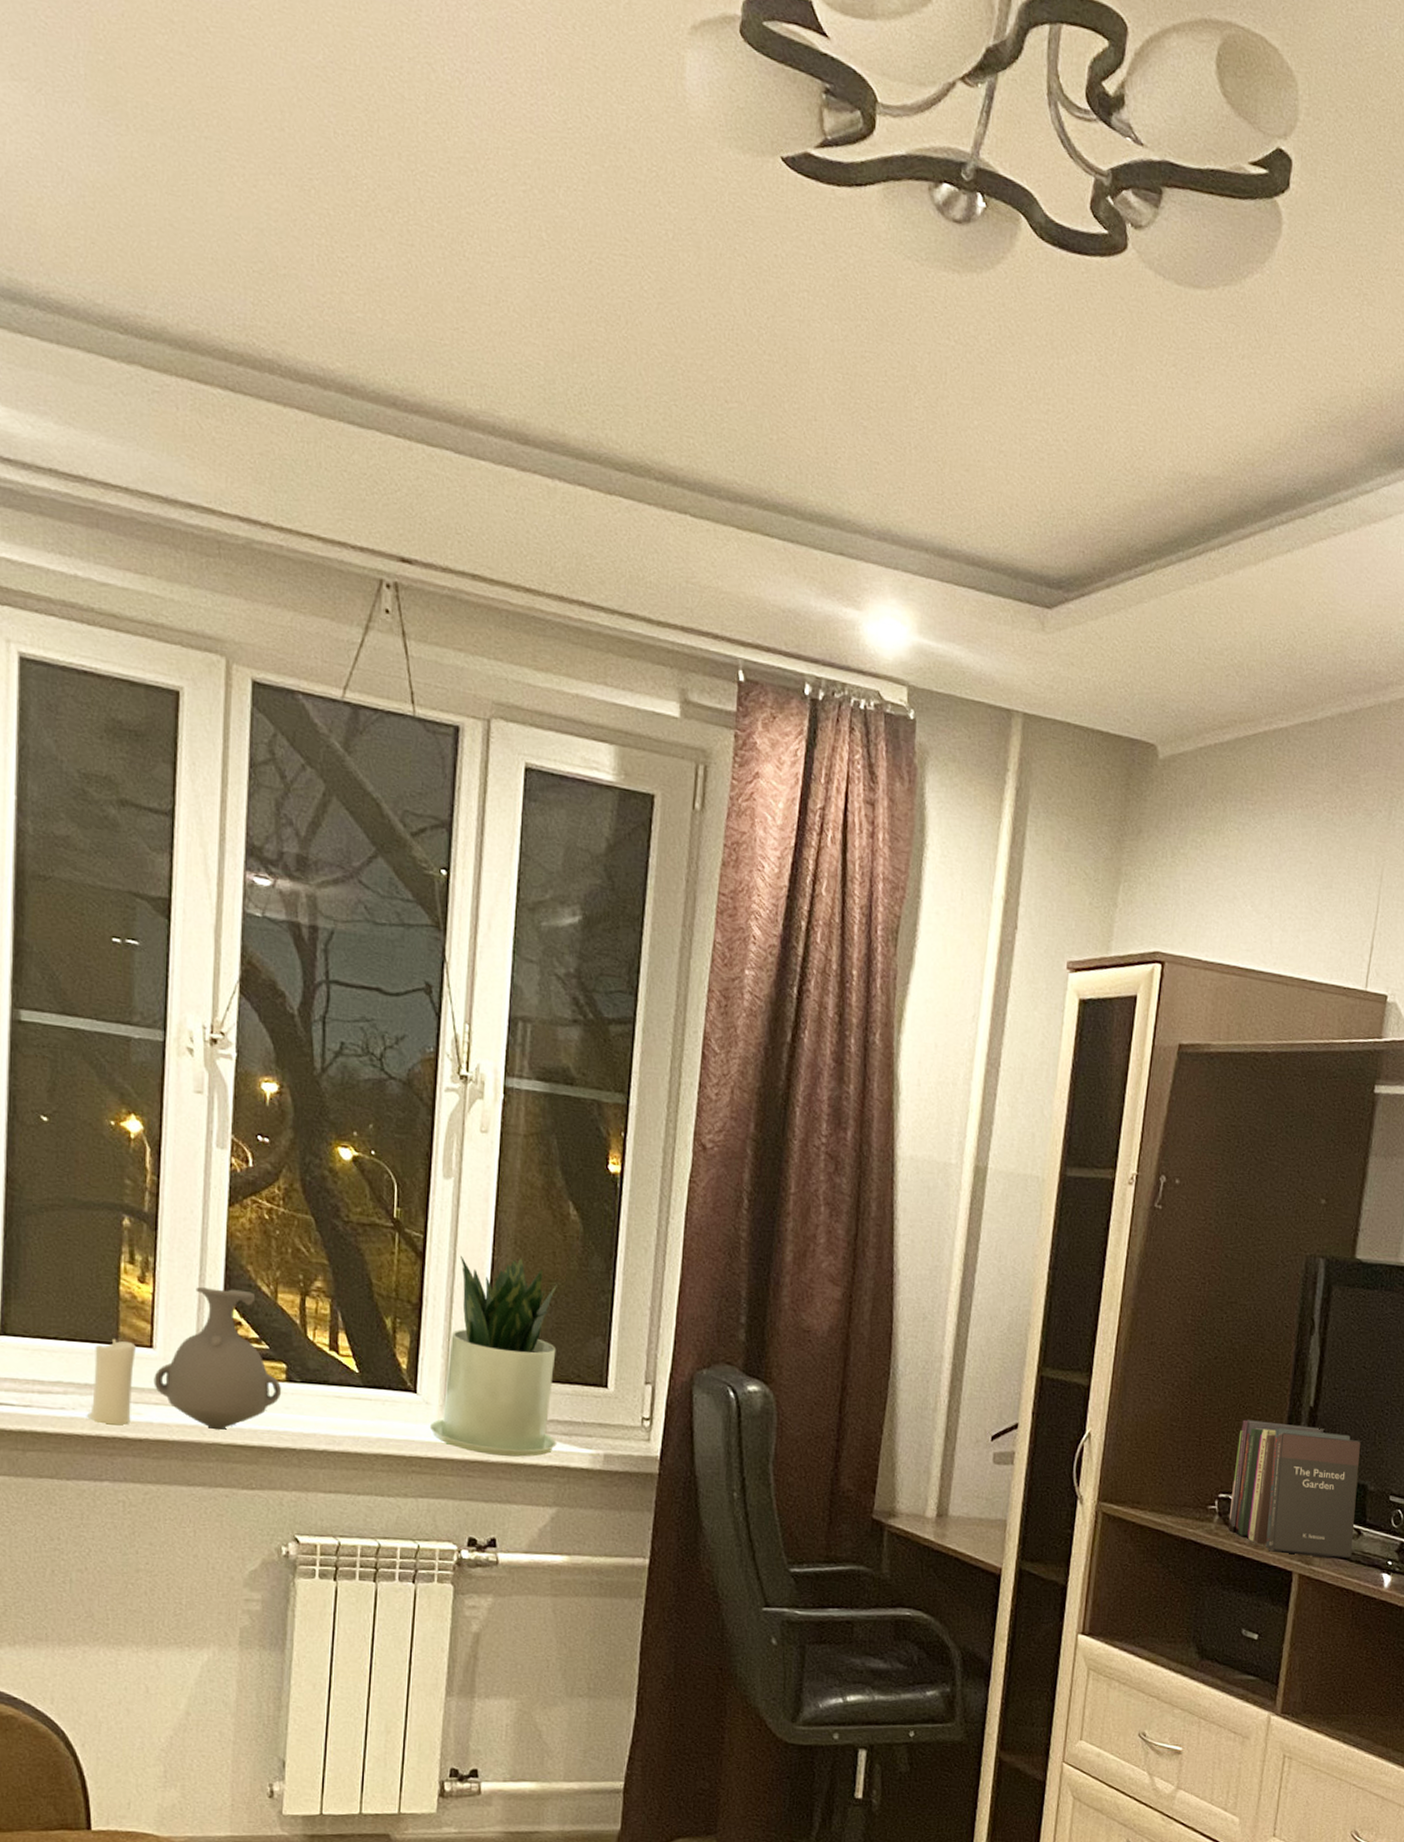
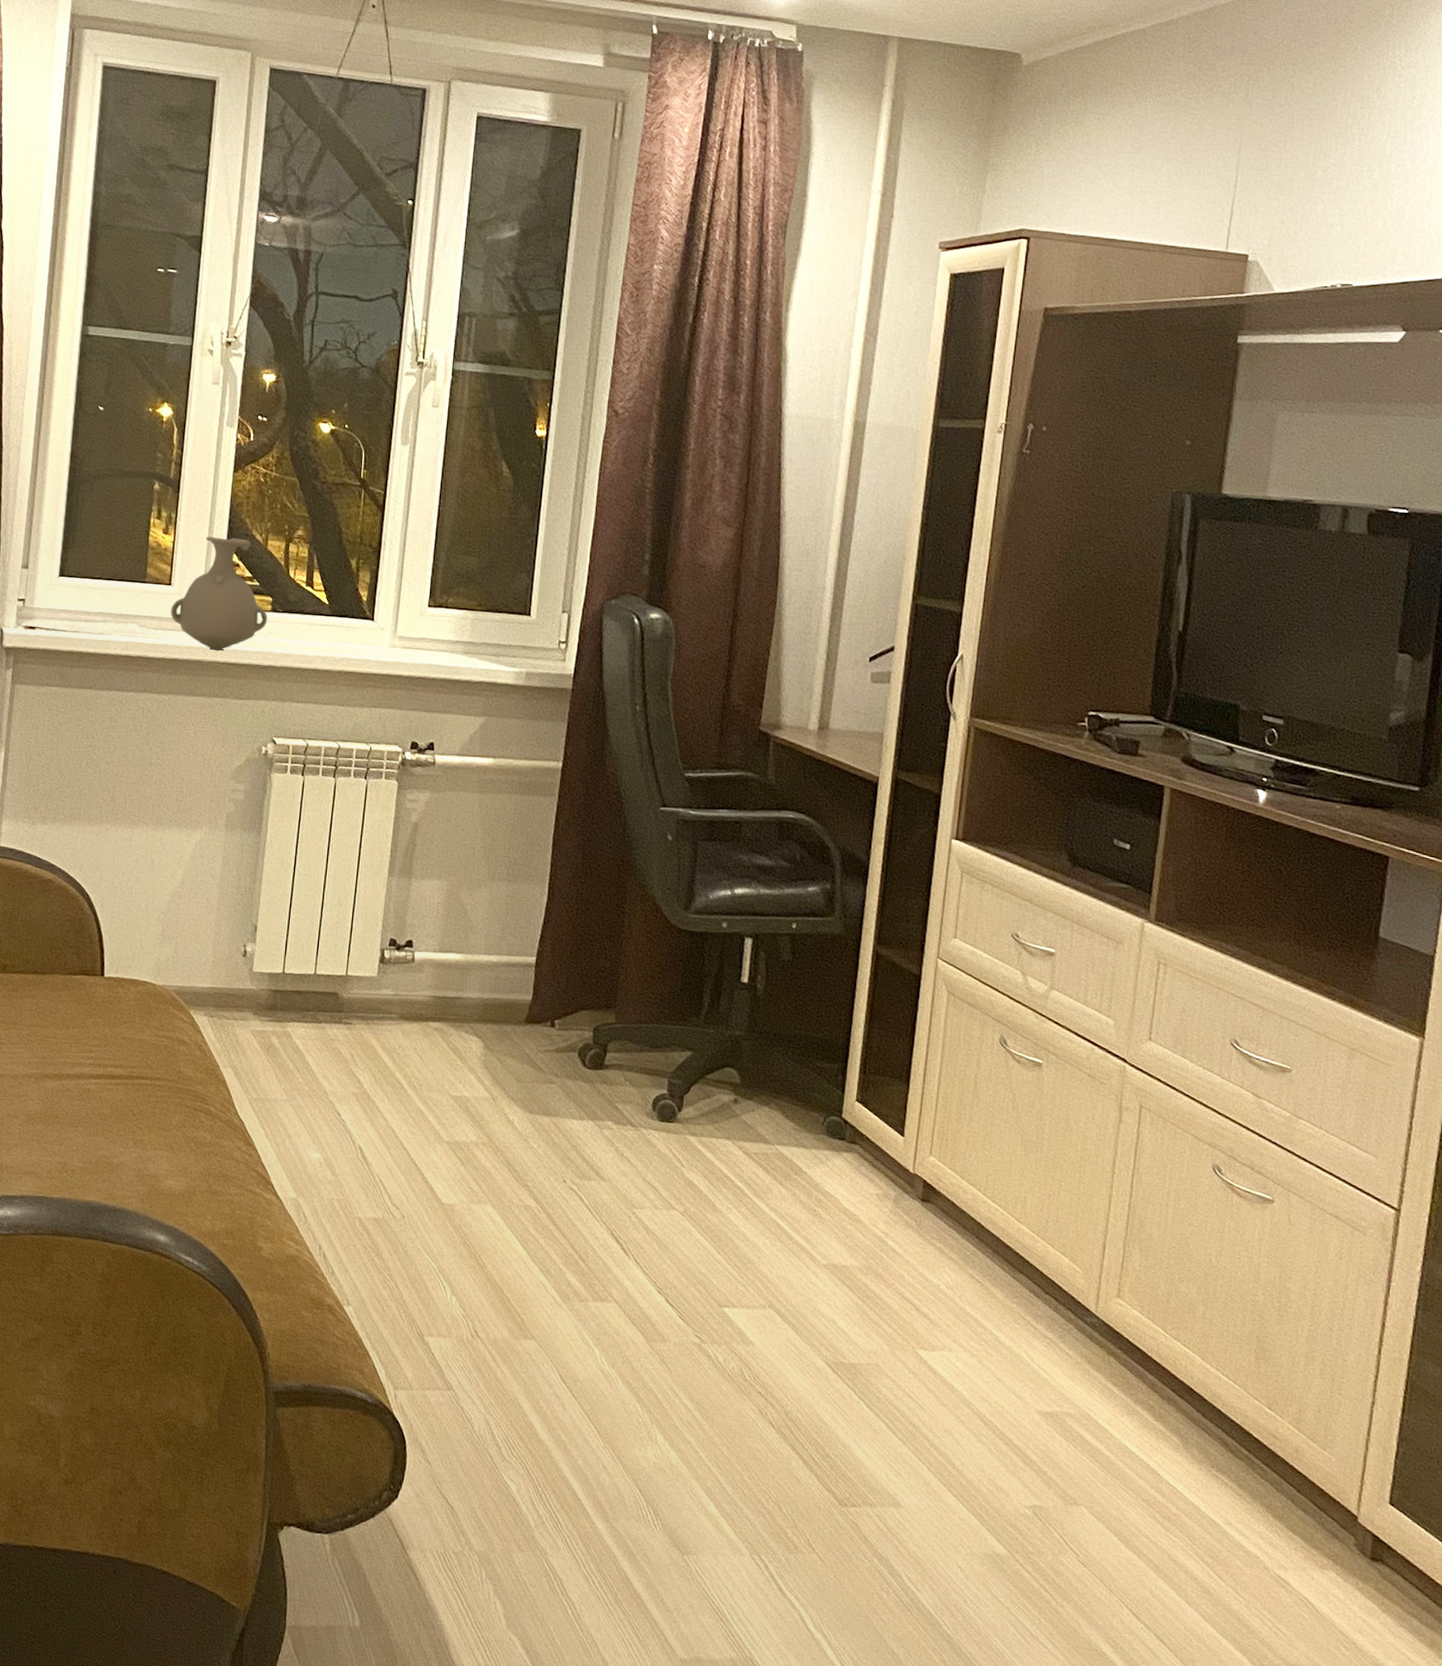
candle: present [86,1338,136,1426] -> none [118,578,159,647]
planter: present [429,1255,559,1457] -> none [383,507,492,674]
books: present [1227,1419,1361,1560] -> none [1098,643,1231,776]

